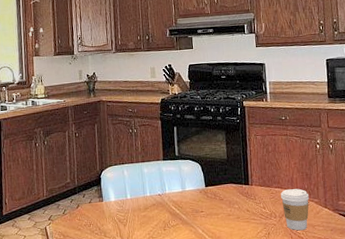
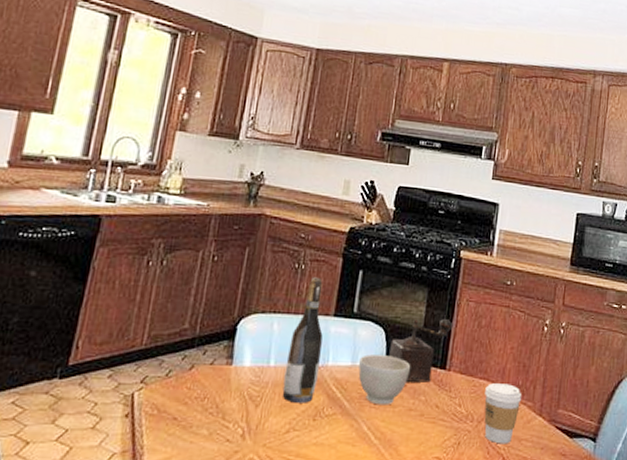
wine bottle: none [137,136,161,221] -> present [282,277,323,403]
bowl: none [187,181,224,215] -> present [358,354,411,405]
pepper mill: none [206,150,248,197] -> present [389,318,453,383]

